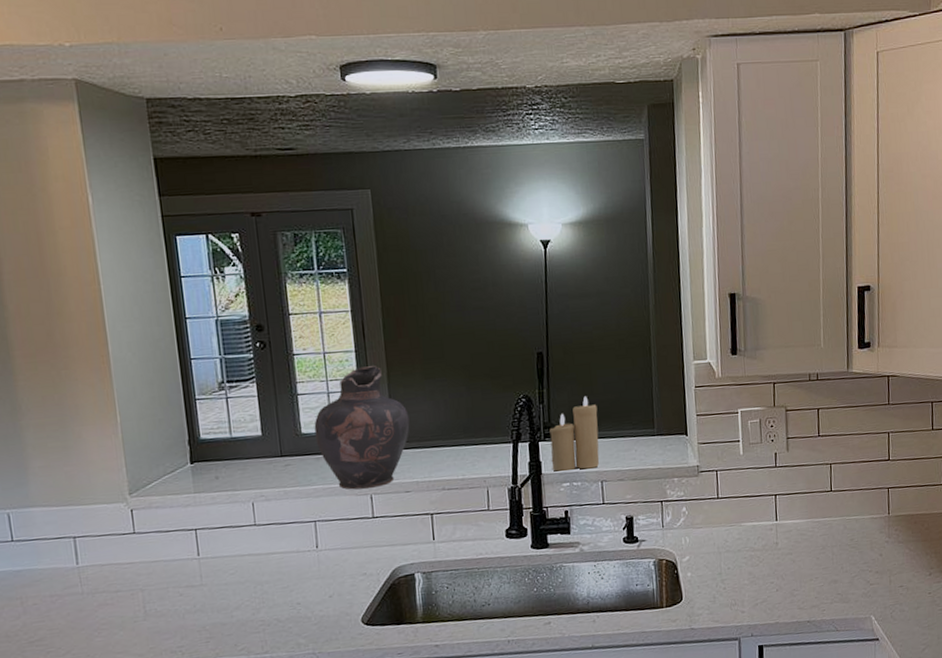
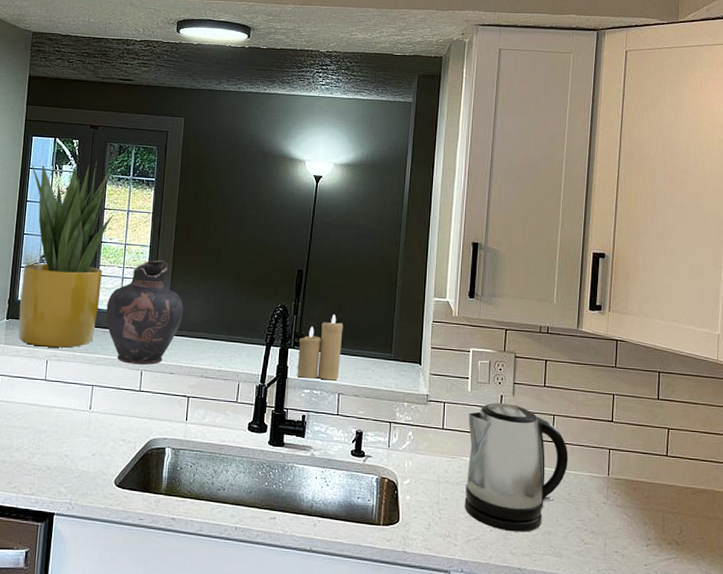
planter: none [180,255,306,489] -> present [18,160,113,348]
kettle: none [742,460,849,588] -> present [464,402,569,532]

